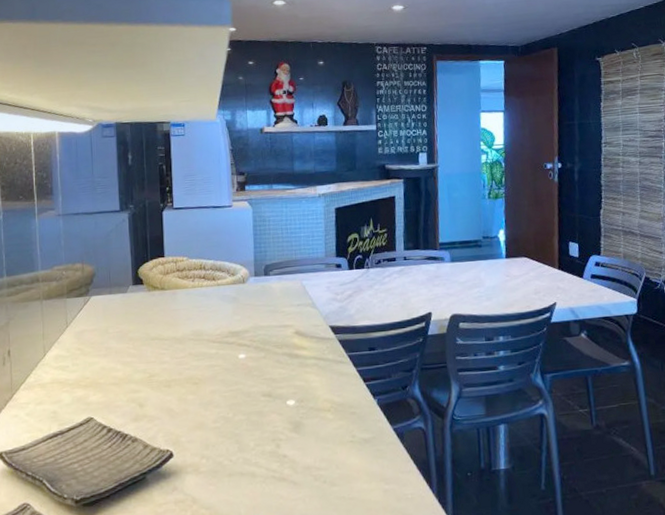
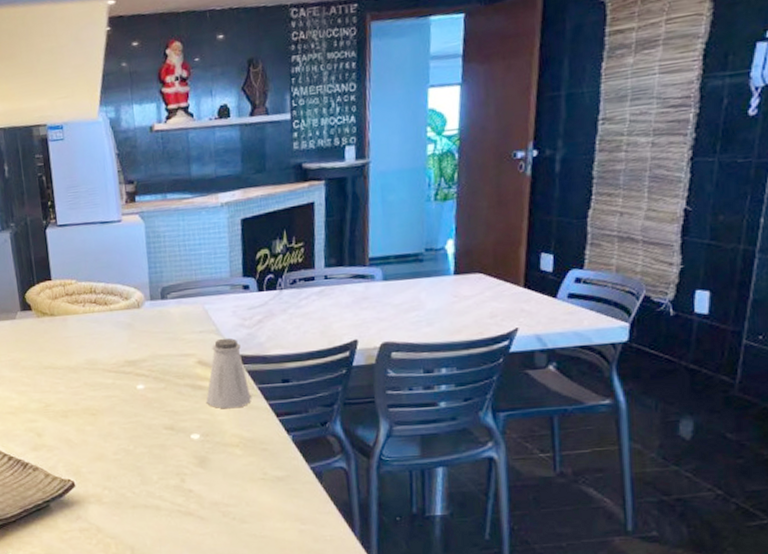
saltshaker: none [302,310,342,376] -> present [206,338,251,409]

